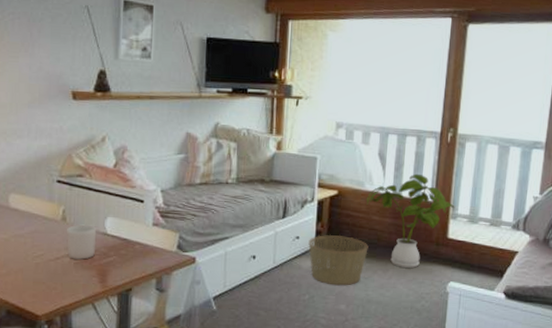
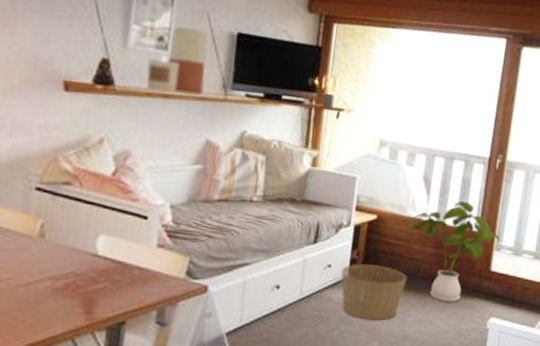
mug: present [65,223,97,260] -> none [42,241,85,286]
candle: none [135,63,161,94] -> present [146,55,180,92]
vase: none [152,37,182,95] -> present [169,26,207,96]

